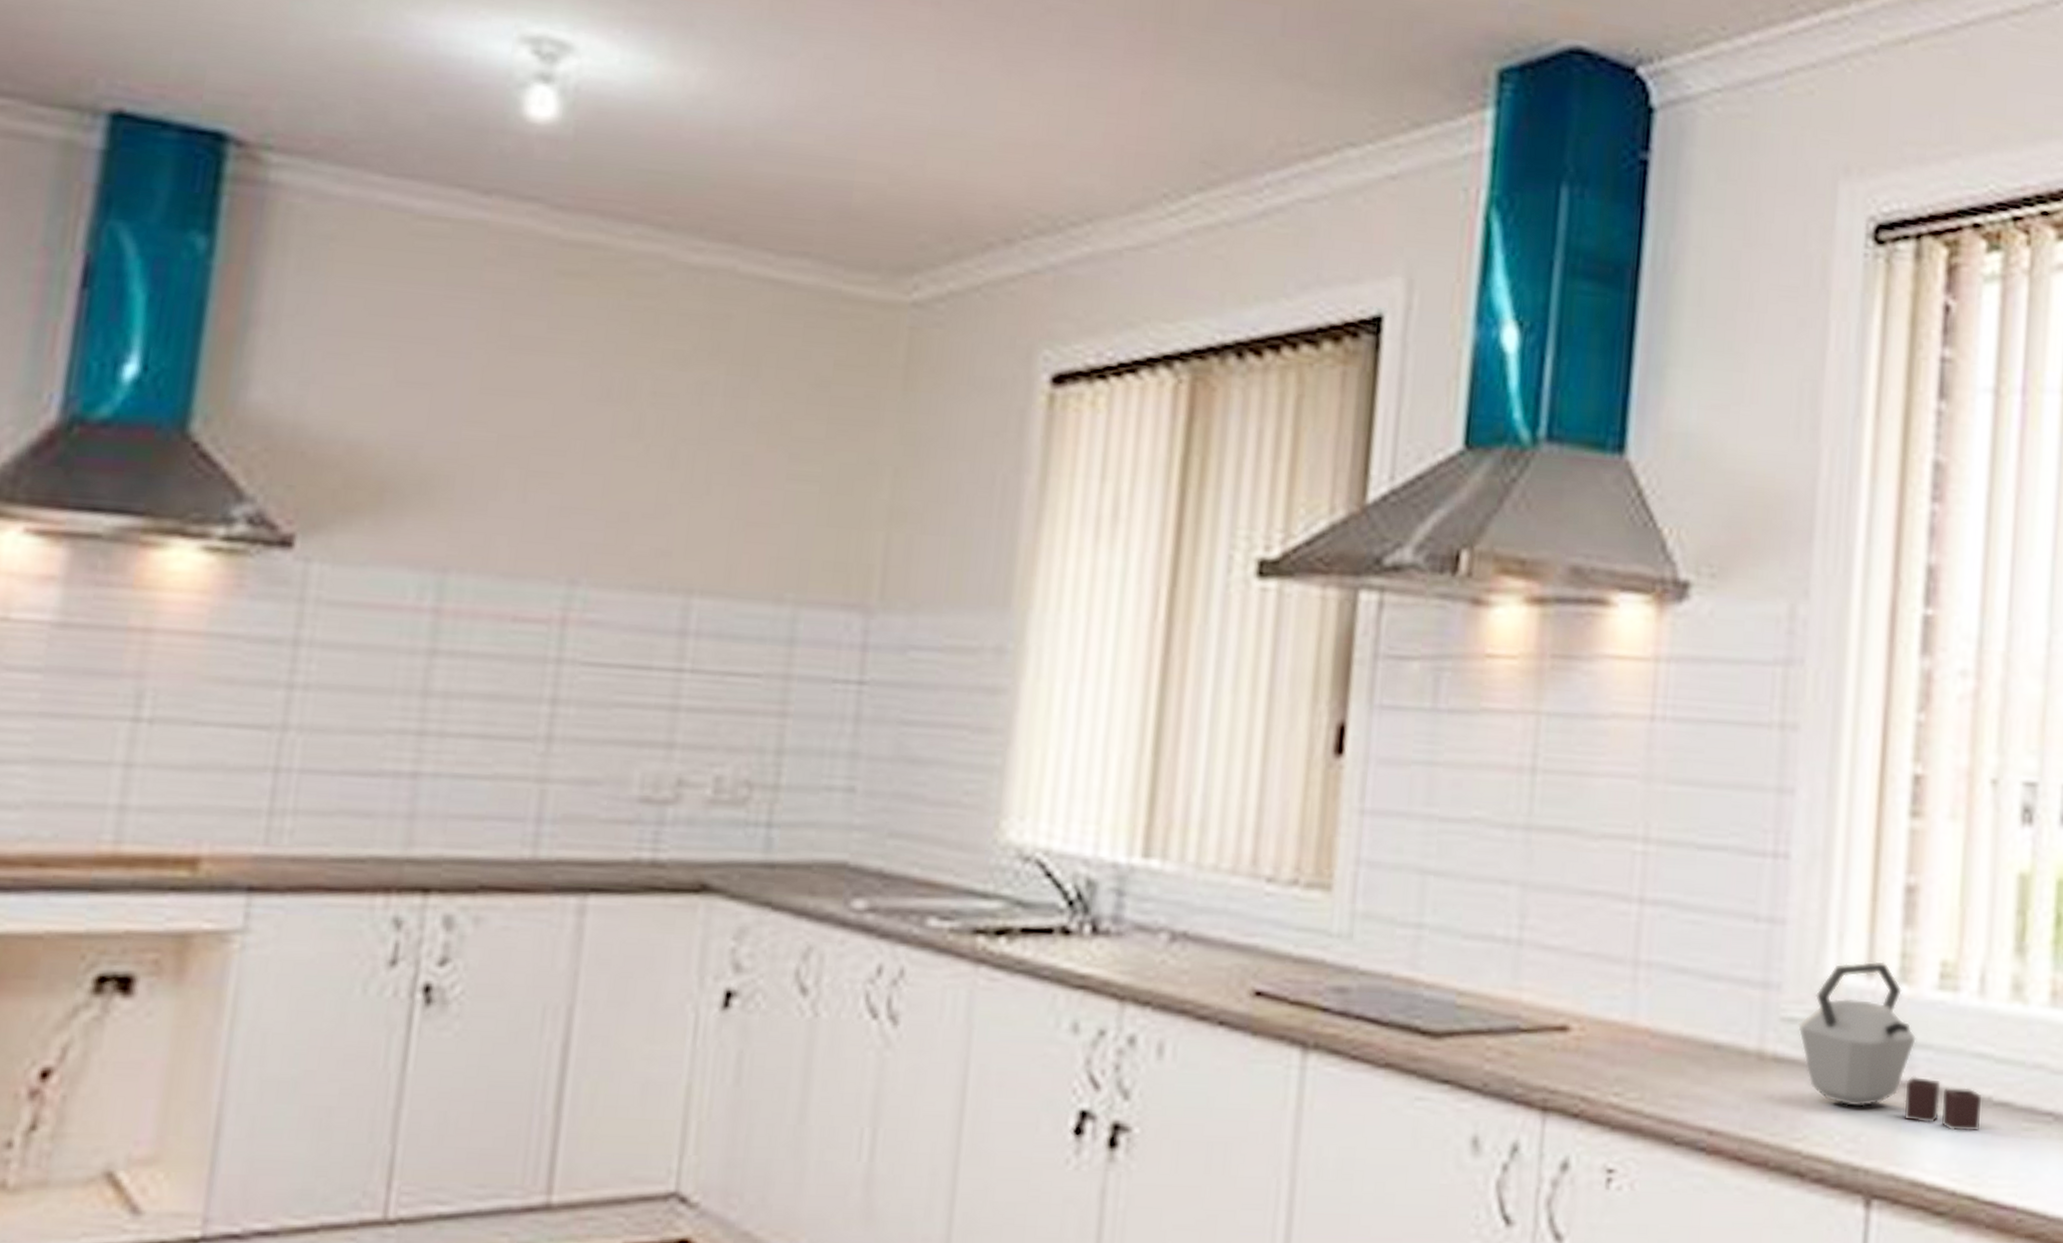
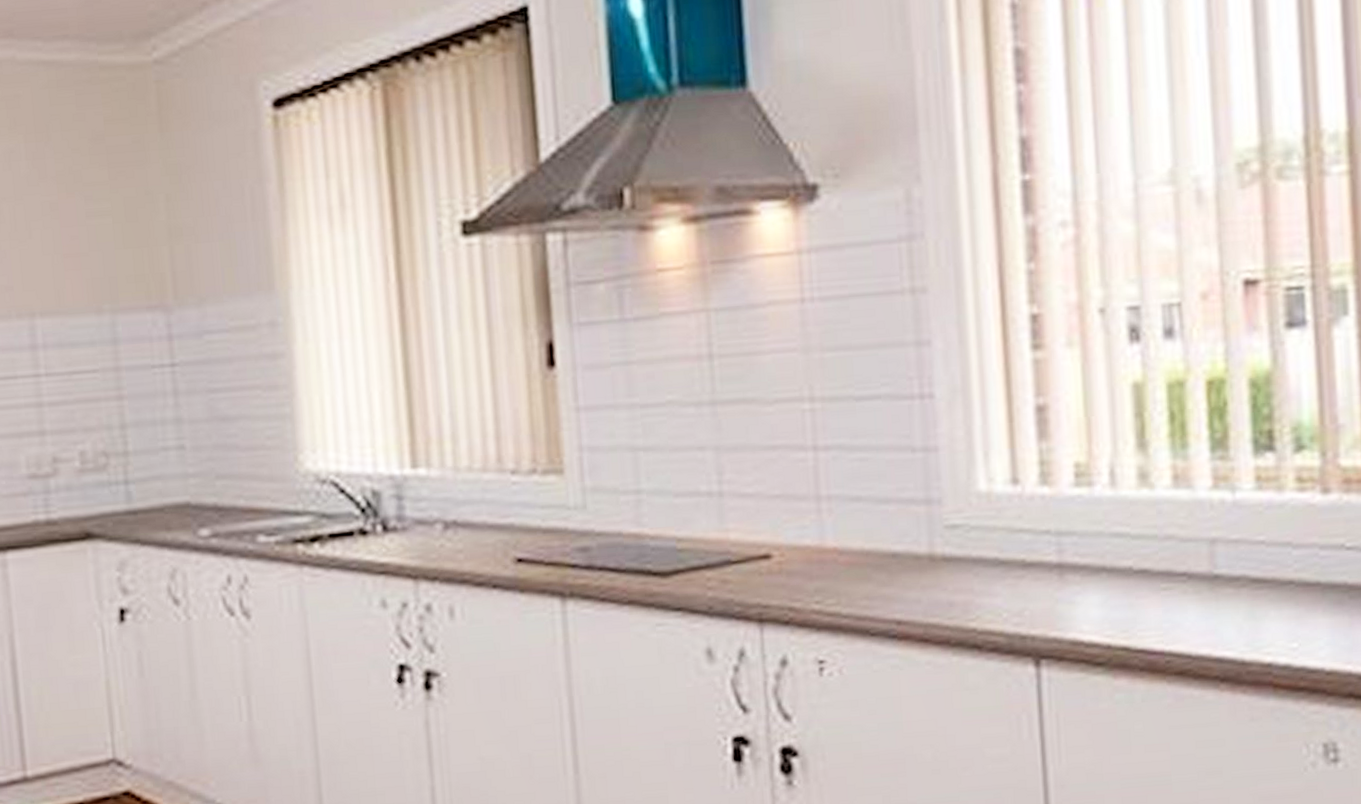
kettle: present [1798,961,1981,1132] -> none [960,470,1124,598]

